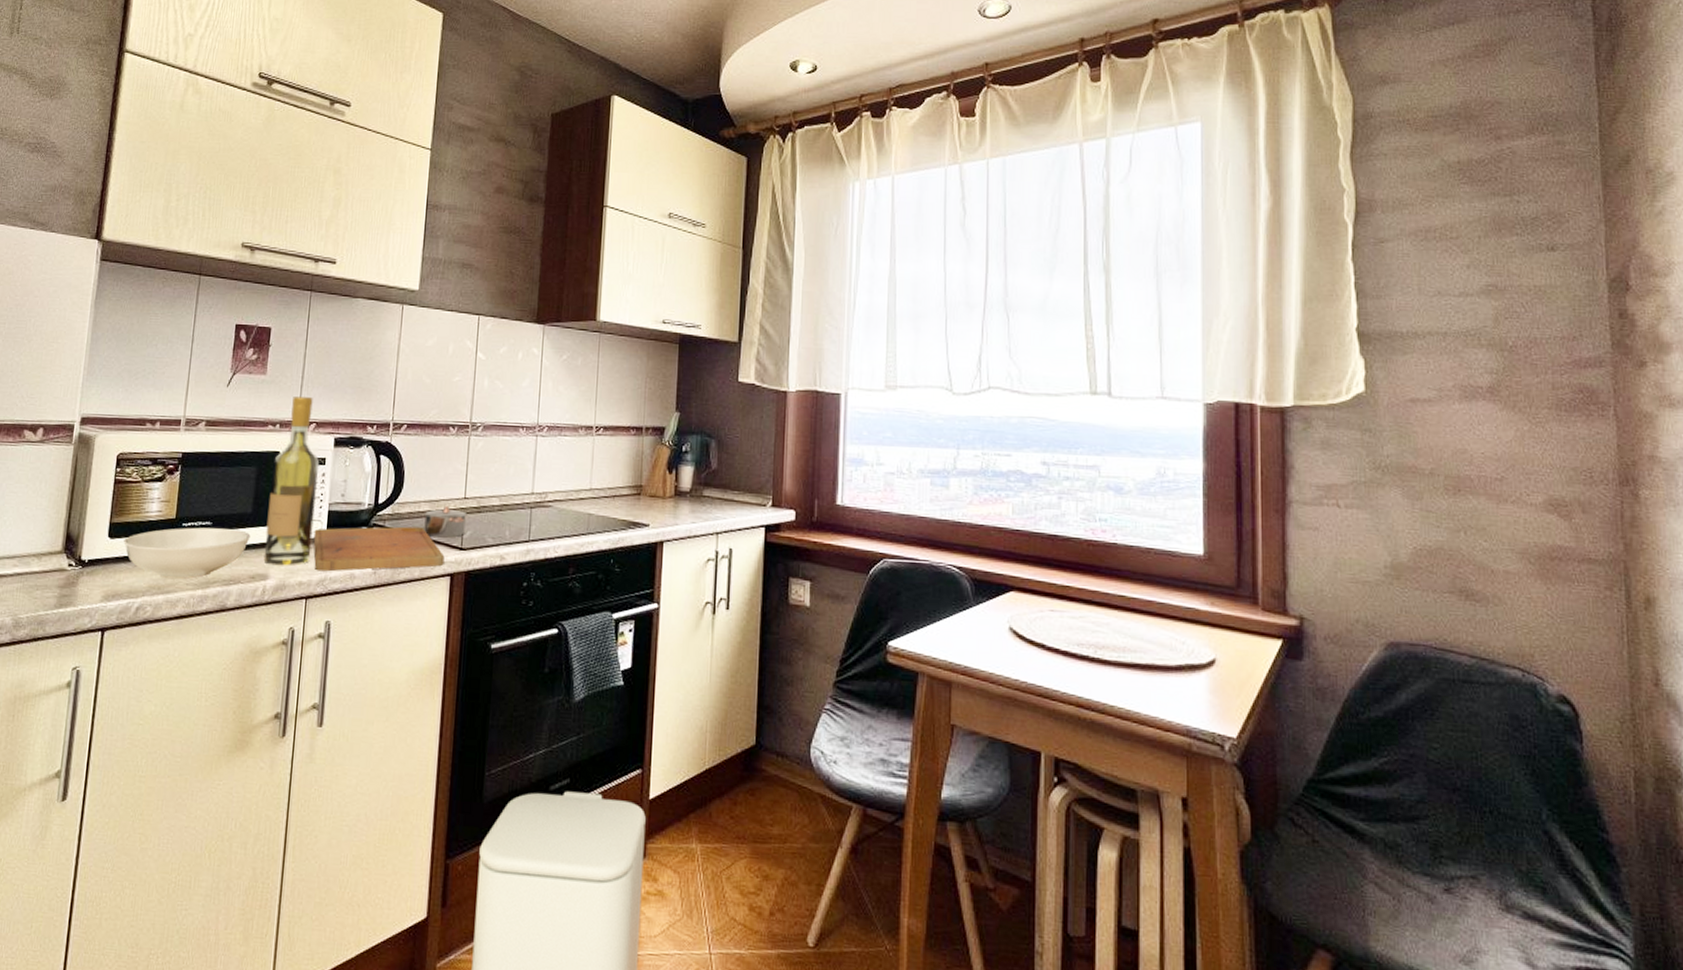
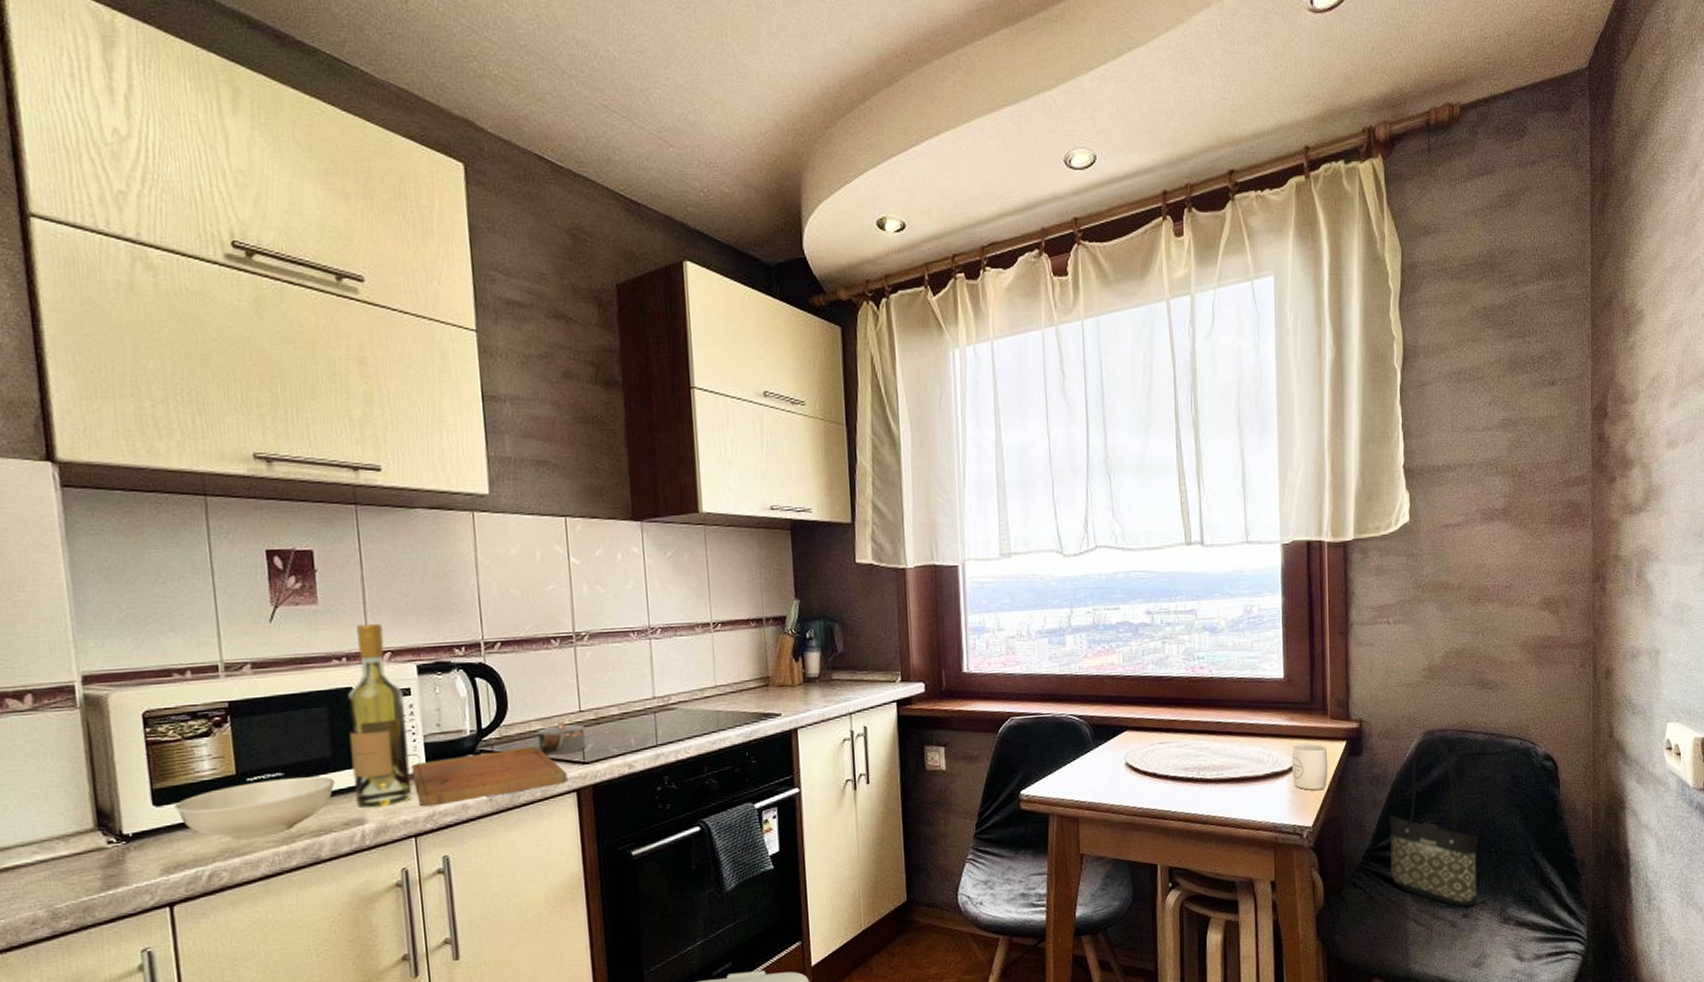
mug: none [1210,635,1259,695] -> present [1291,743,1328,791]
tote bag: none [1339,651,1466,880] -> present [1389,737,1479,907]

